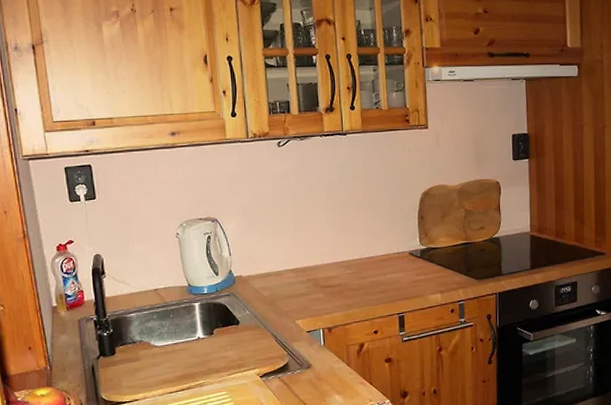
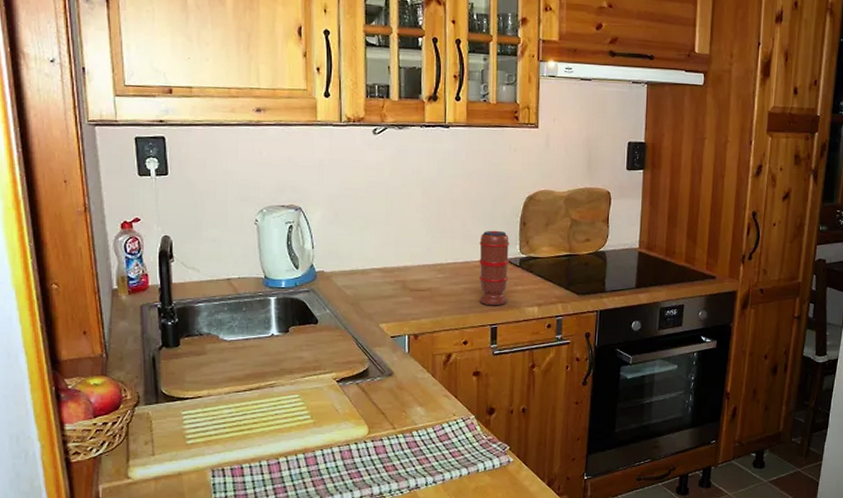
spice grinder: none [382,225,412,296] -> present [478,230,510,306]

